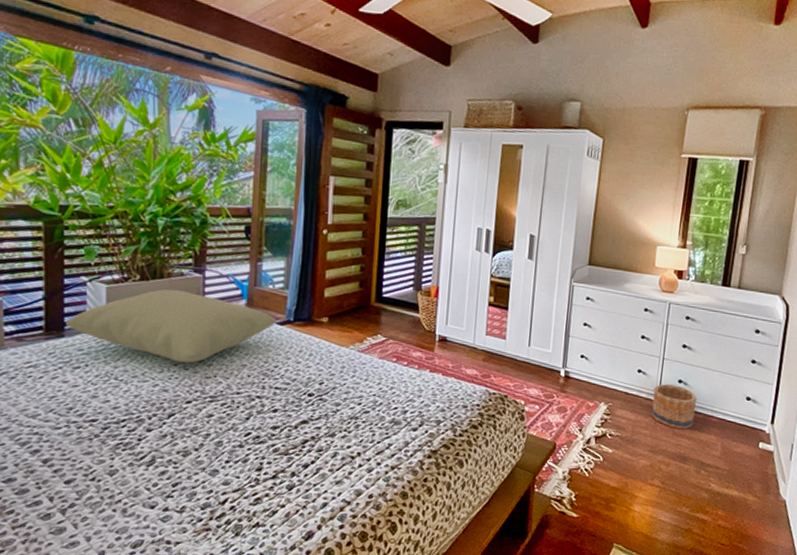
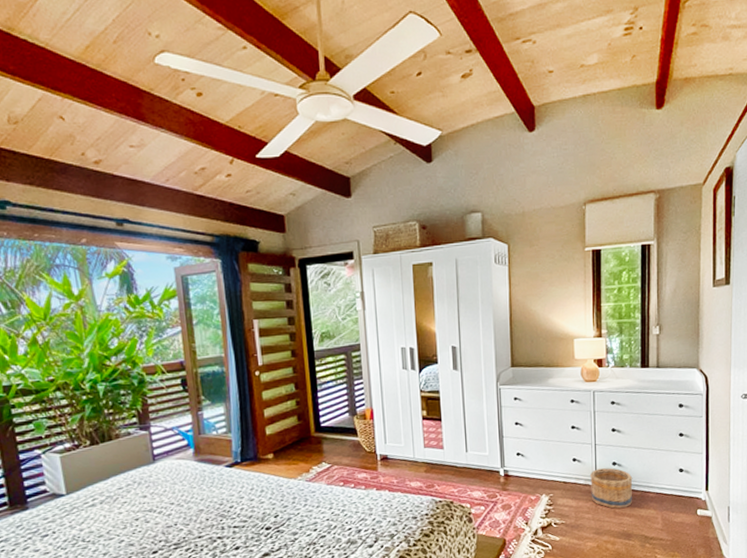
cushion: present [65,289,277,363] -> none [27,448,225,517]

